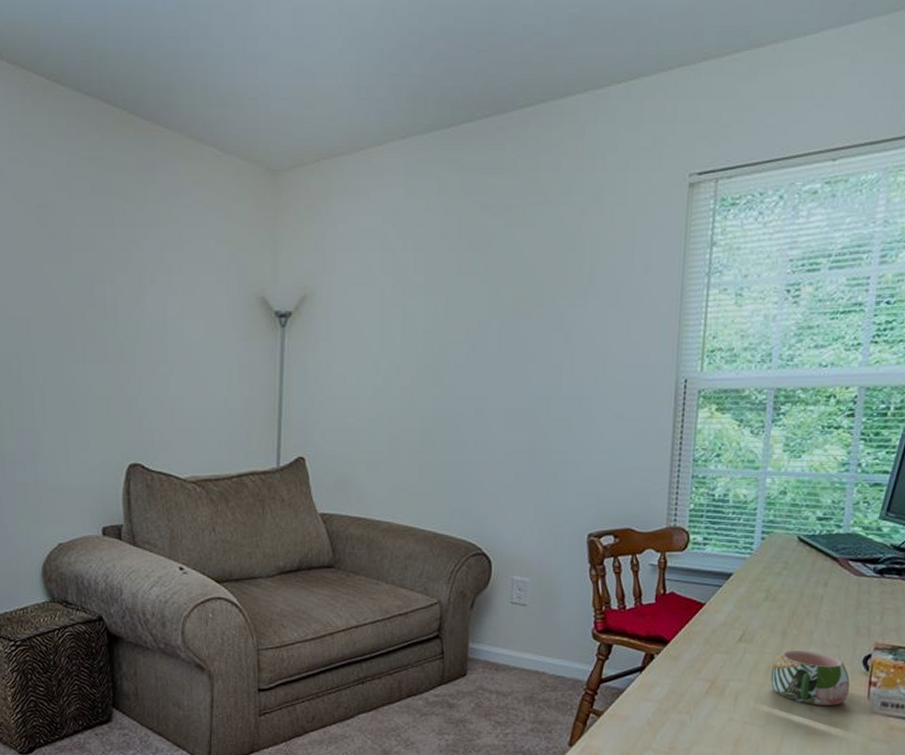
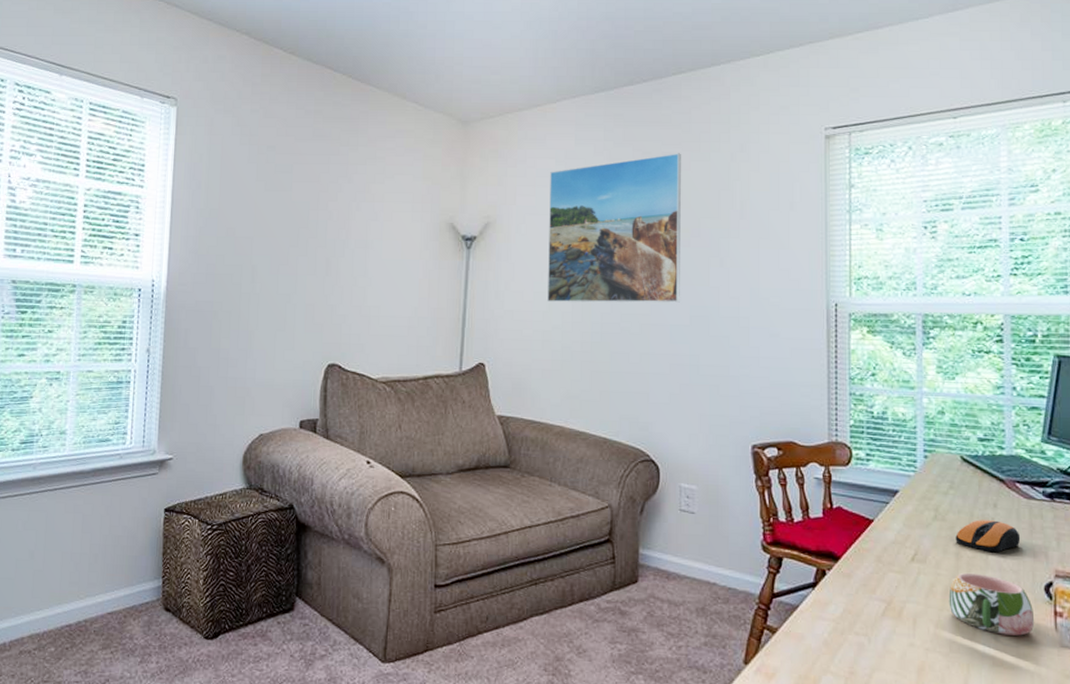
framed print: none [373,207,526,387] -> present [548,153,681,303]
computer mouse: none [783,598,847,630] -> present [955,520,1021,553]

